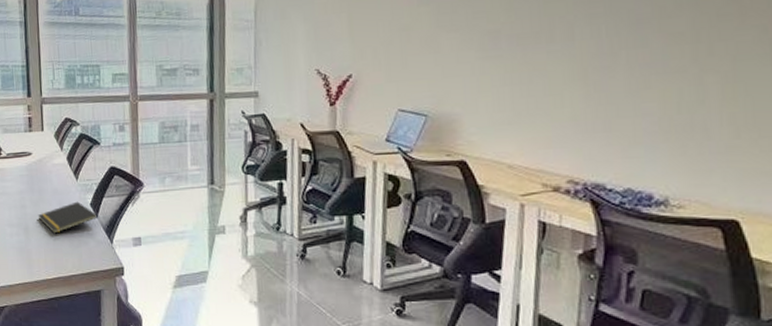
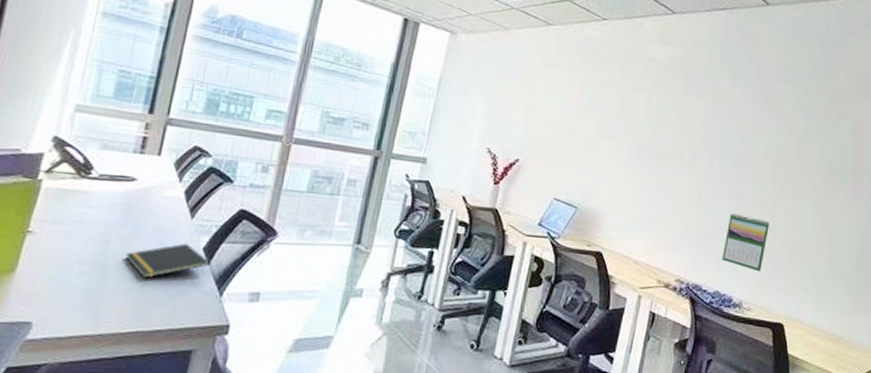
calendar: none [629,89,697,158] -> present [722,213,770,272]

